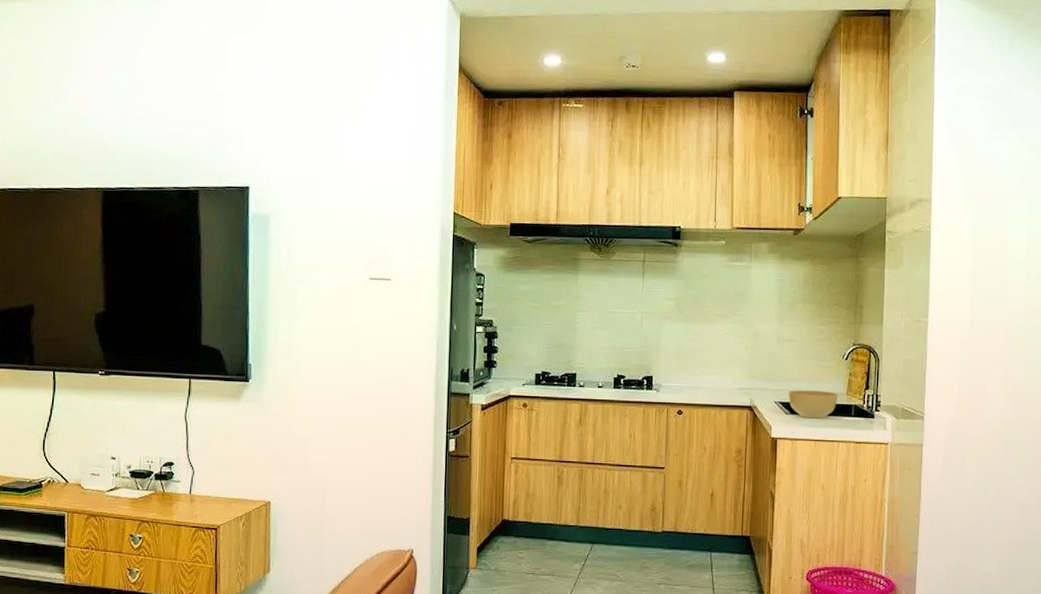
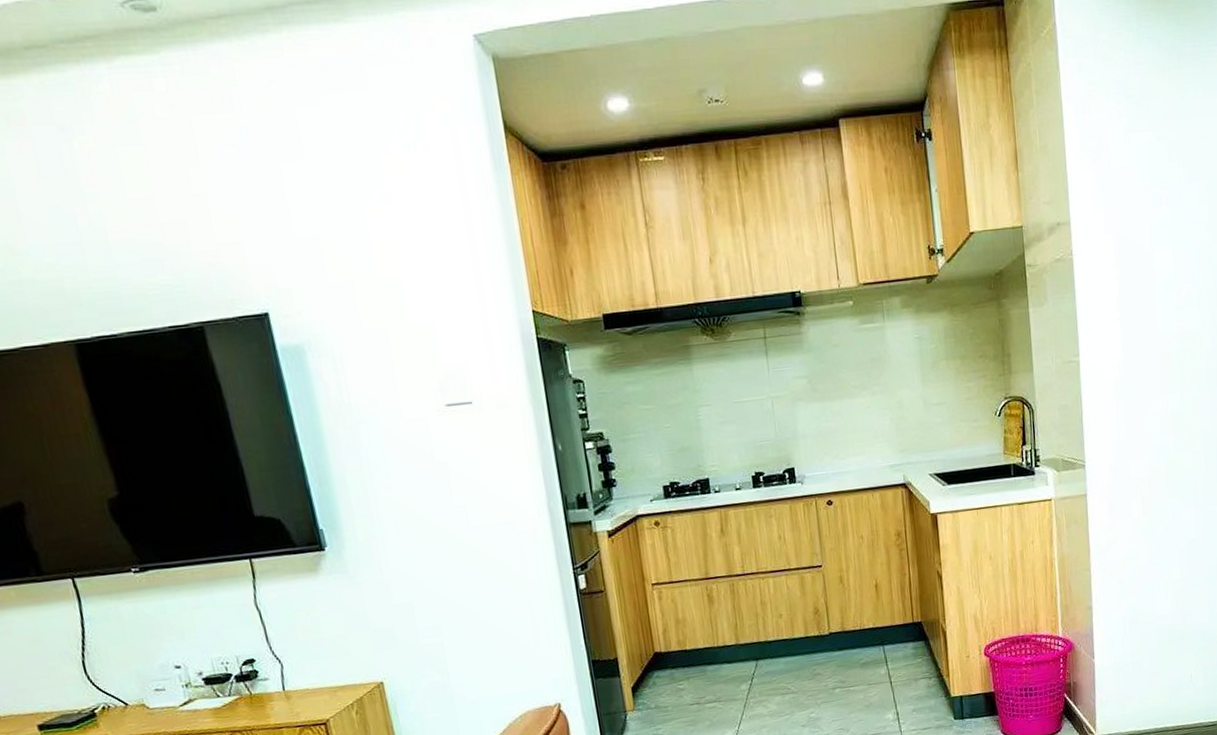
bowl: present [788,390,839,419] -> none [943,453,995,487]

